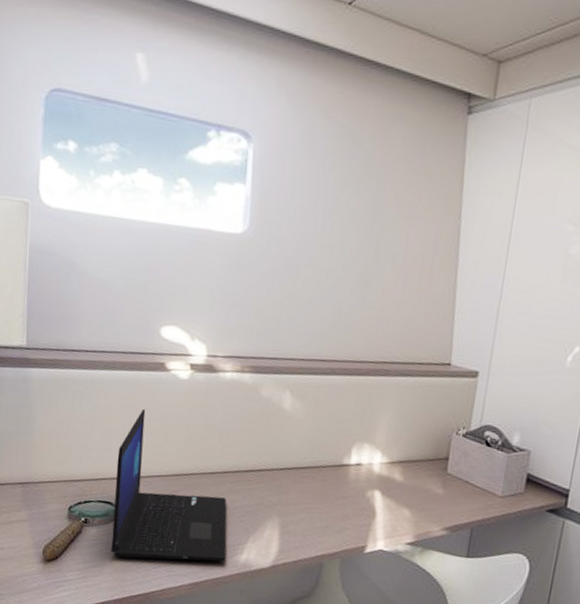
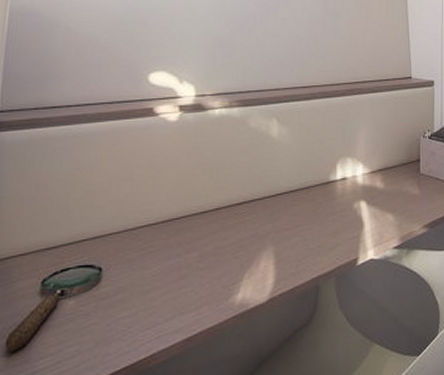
laptop: present [111,408,227,562] -> none [91,157,222,329]

